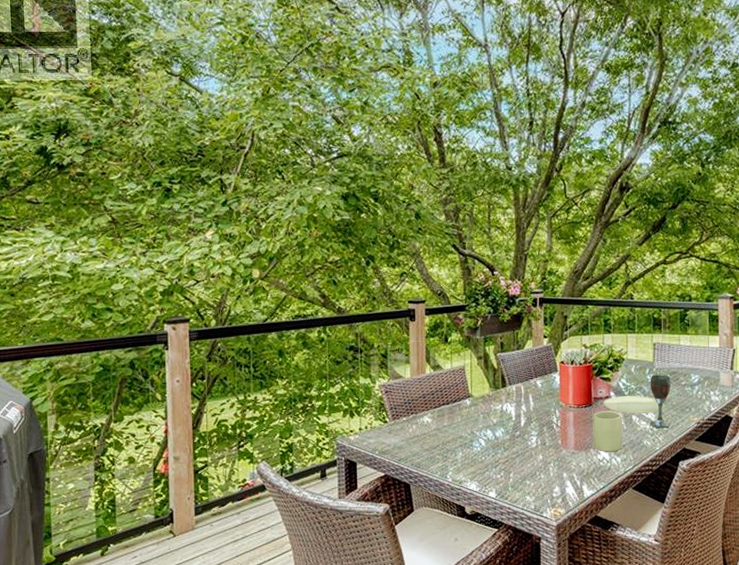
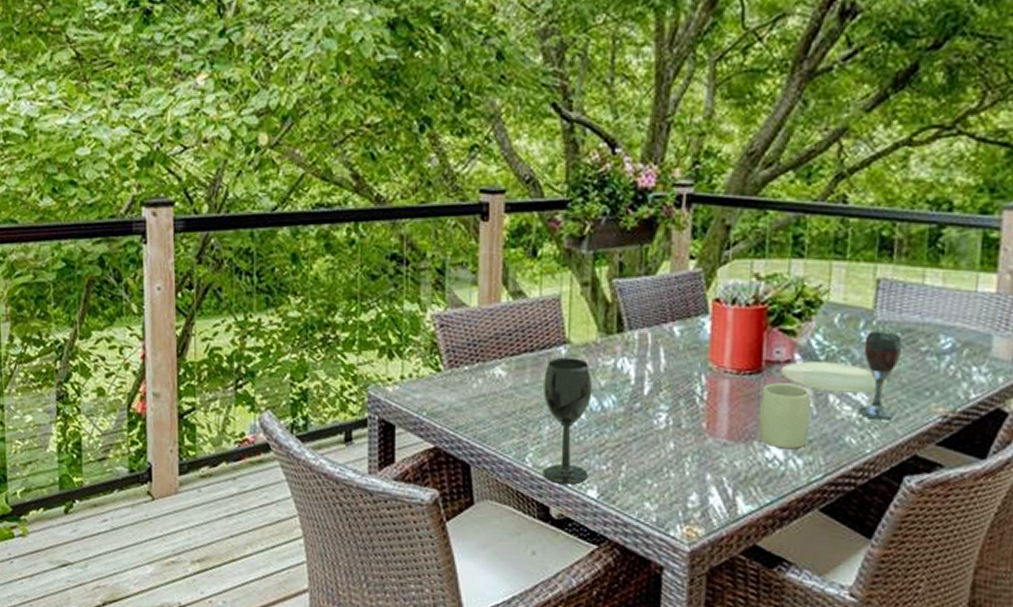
wine glass: none [456,406,488,490] -> present [542,357,593,485]

